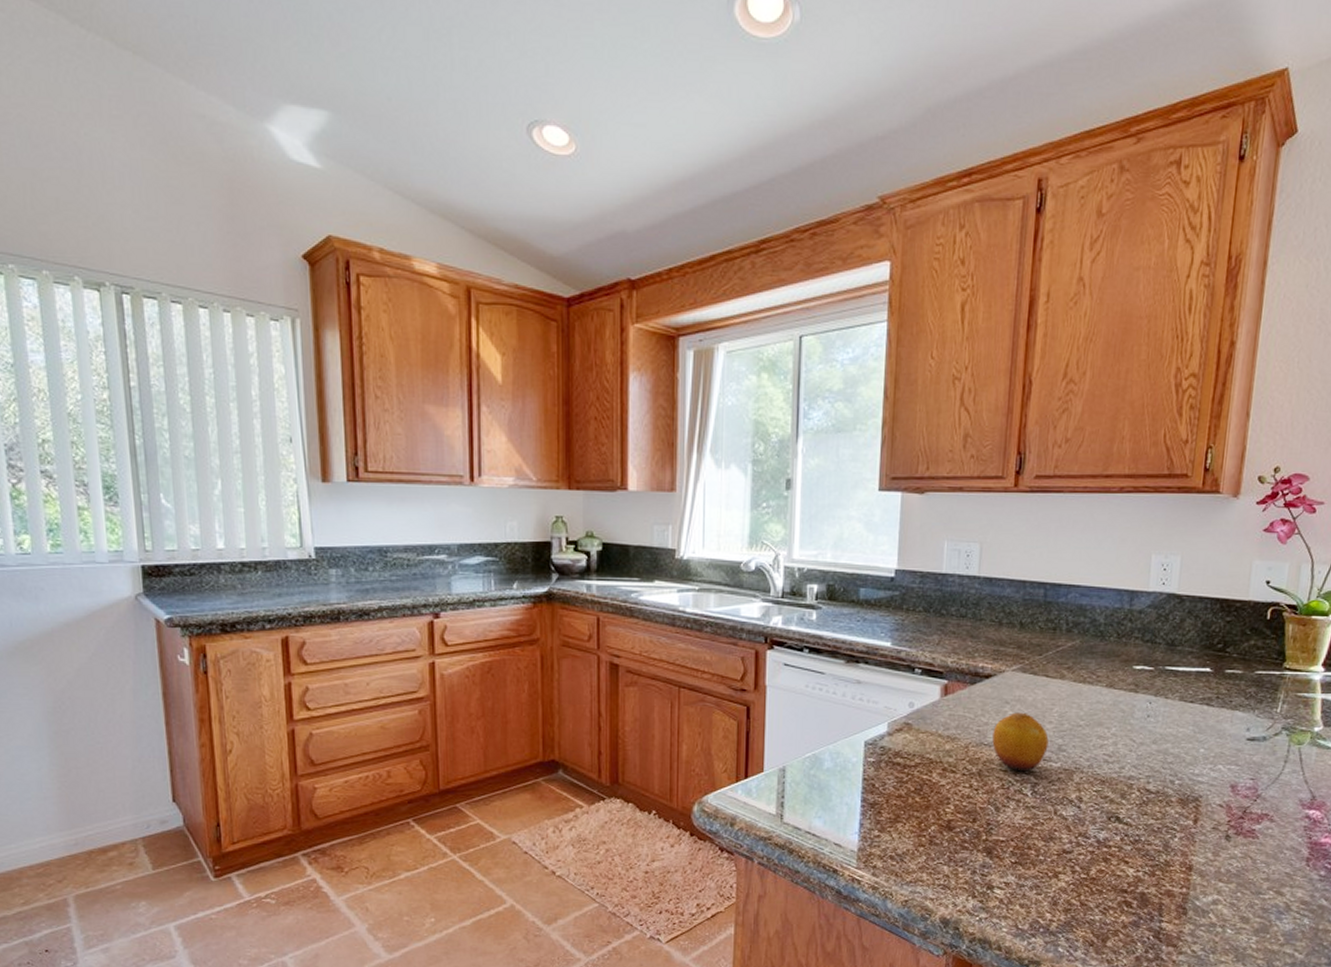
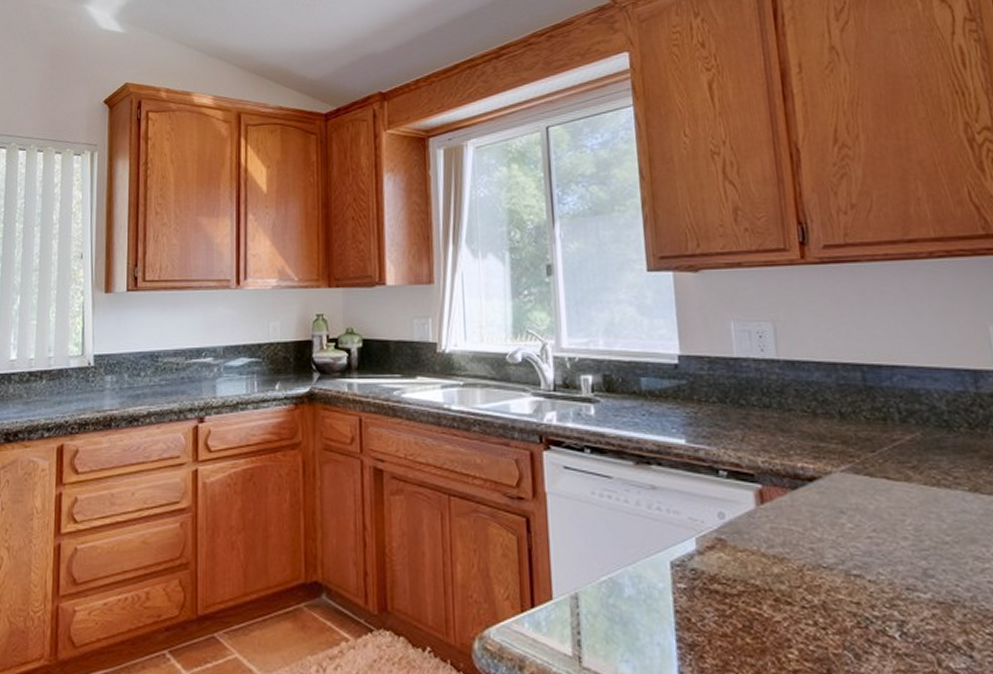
fruit: present [992,712,1049,772] -> none [831,525,909,605]

